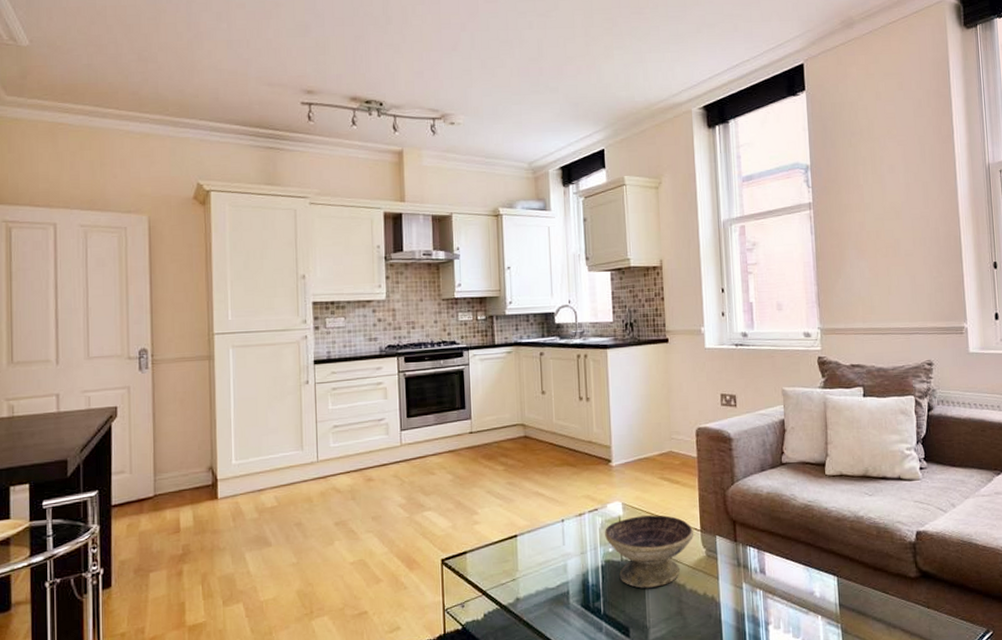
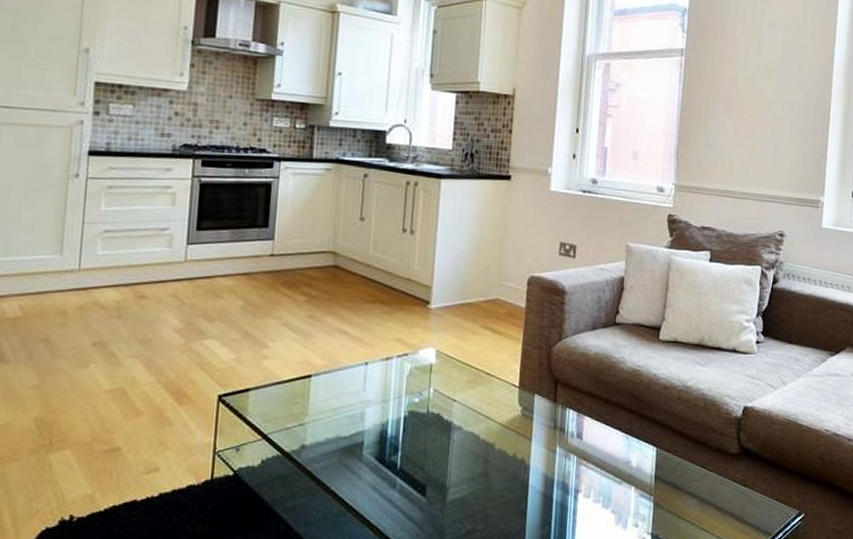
decorative bowl: present [605,515,693,588] -> none [412,366,511,445]

